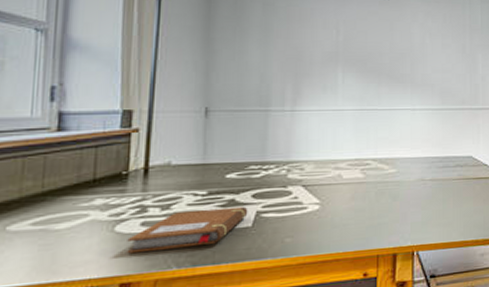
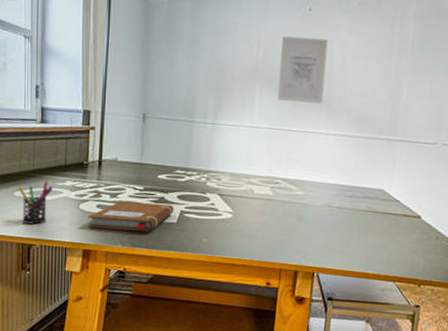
pen holder: none [15,204,74,267] -> present [18,181,53,224]
wall art: none [361,20,407,81] -> present [278,36,328,104]

